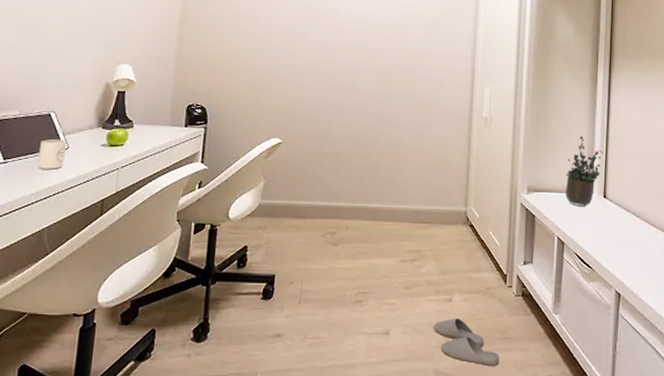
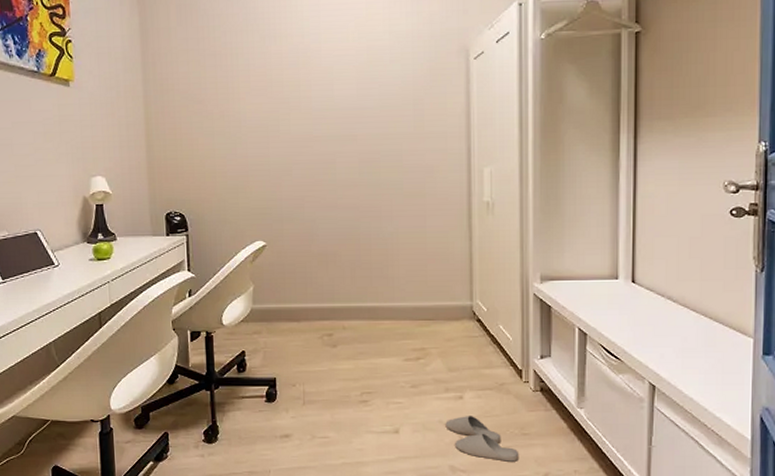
mug: present [37,138,67,170] -> none [32,256,58,286]
potted plant: present [565,136,603,208] -> none [585,215,629,295]

